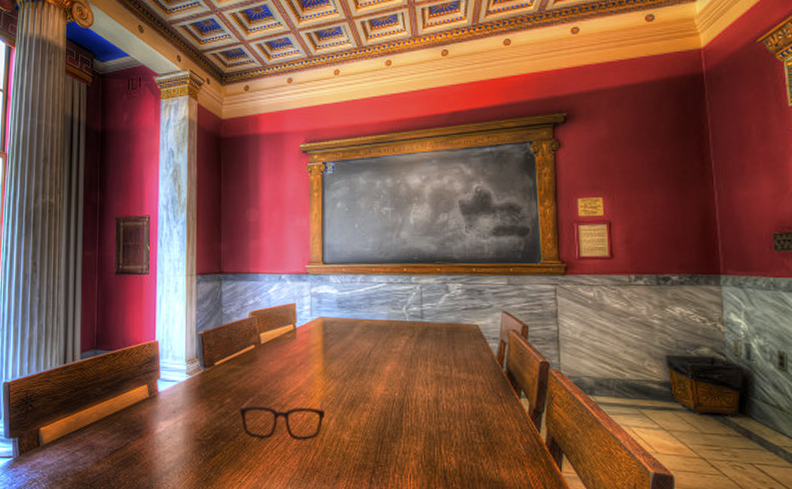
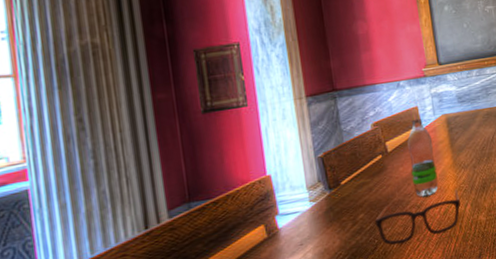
bottle: none [280,316,306,398] -> present [407,118,439,198]

